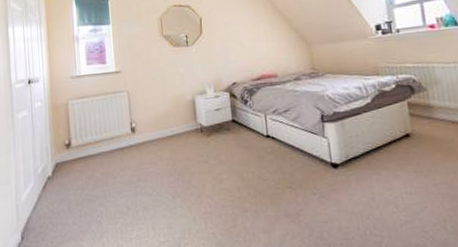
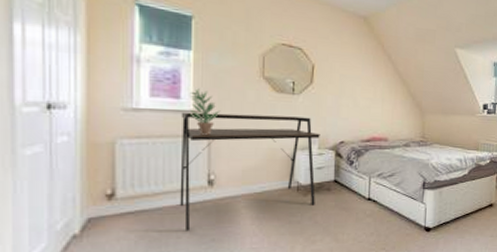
desk: none [107,64,218,173] -> present [179,112,320,232]
potted plant: none [112,53,134,90] -> present [189,88,221,135]

